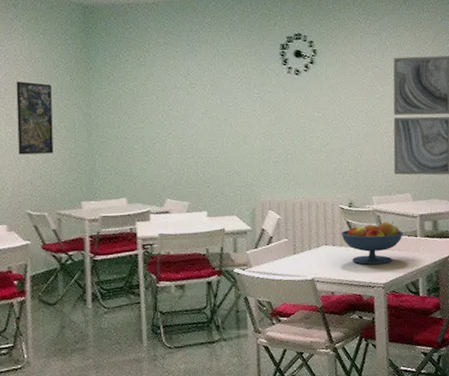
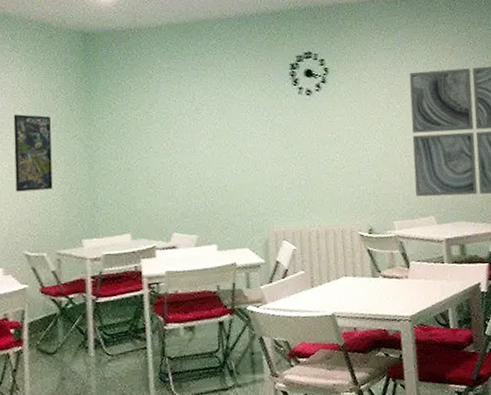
fruit bowl: present [341,221,403,265] -> none [362,247,429,296]

